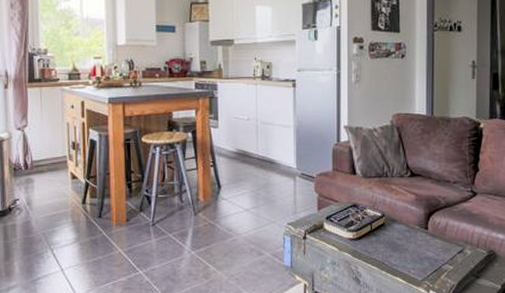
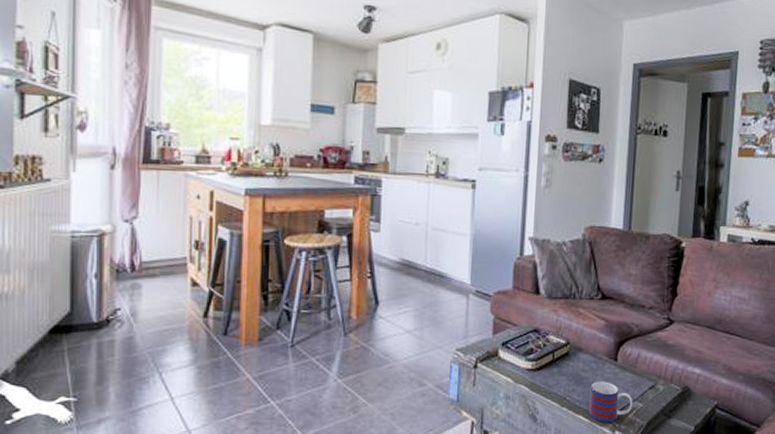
mug: none [405,247,444,283] -> present [588,381,633,422]

